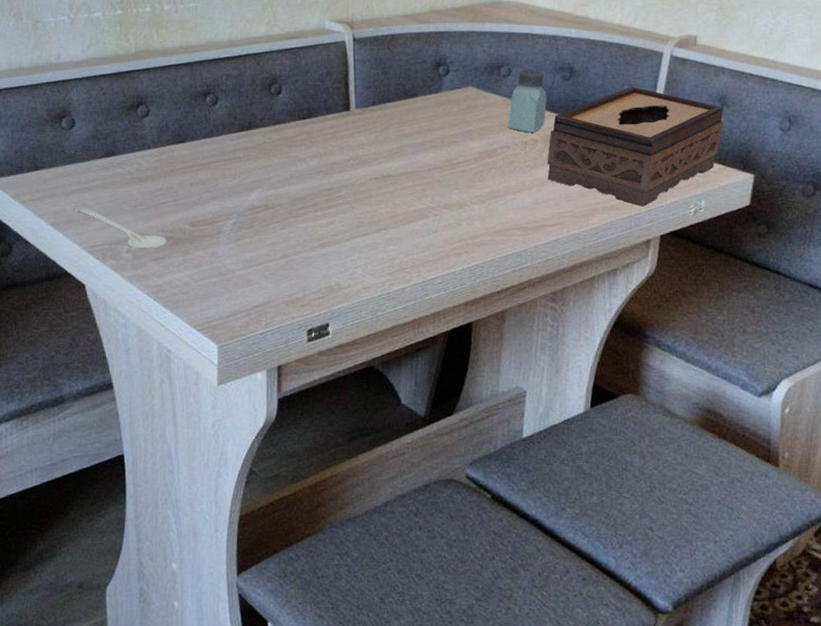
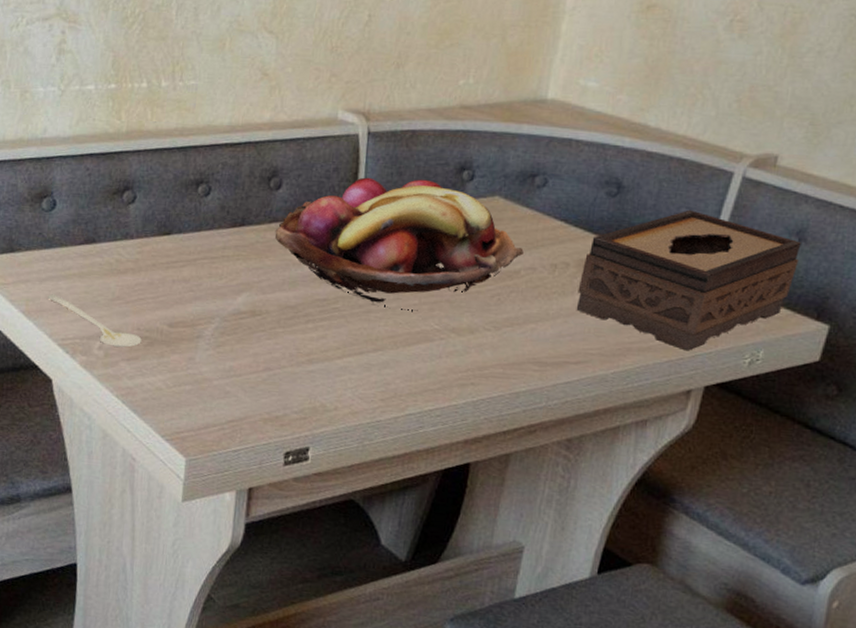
fruit basket: none [279,76,498,193] -> present [274,177,524,311]
saltshaker: present [508,68,547,133] -> none [536,179,587,255]

